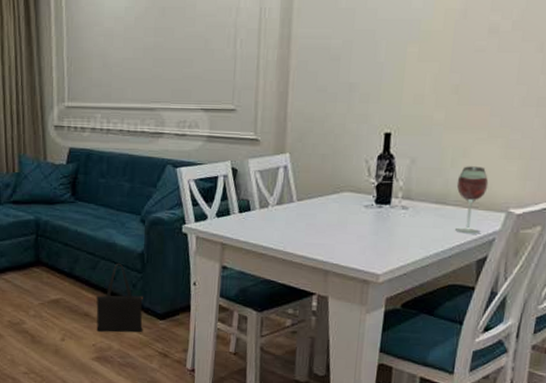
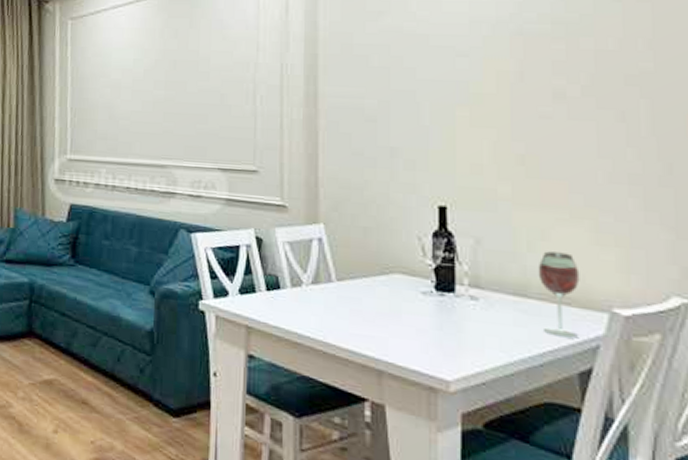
tote bag: present [95,263,143,332] -> none [95,341,152,431]

